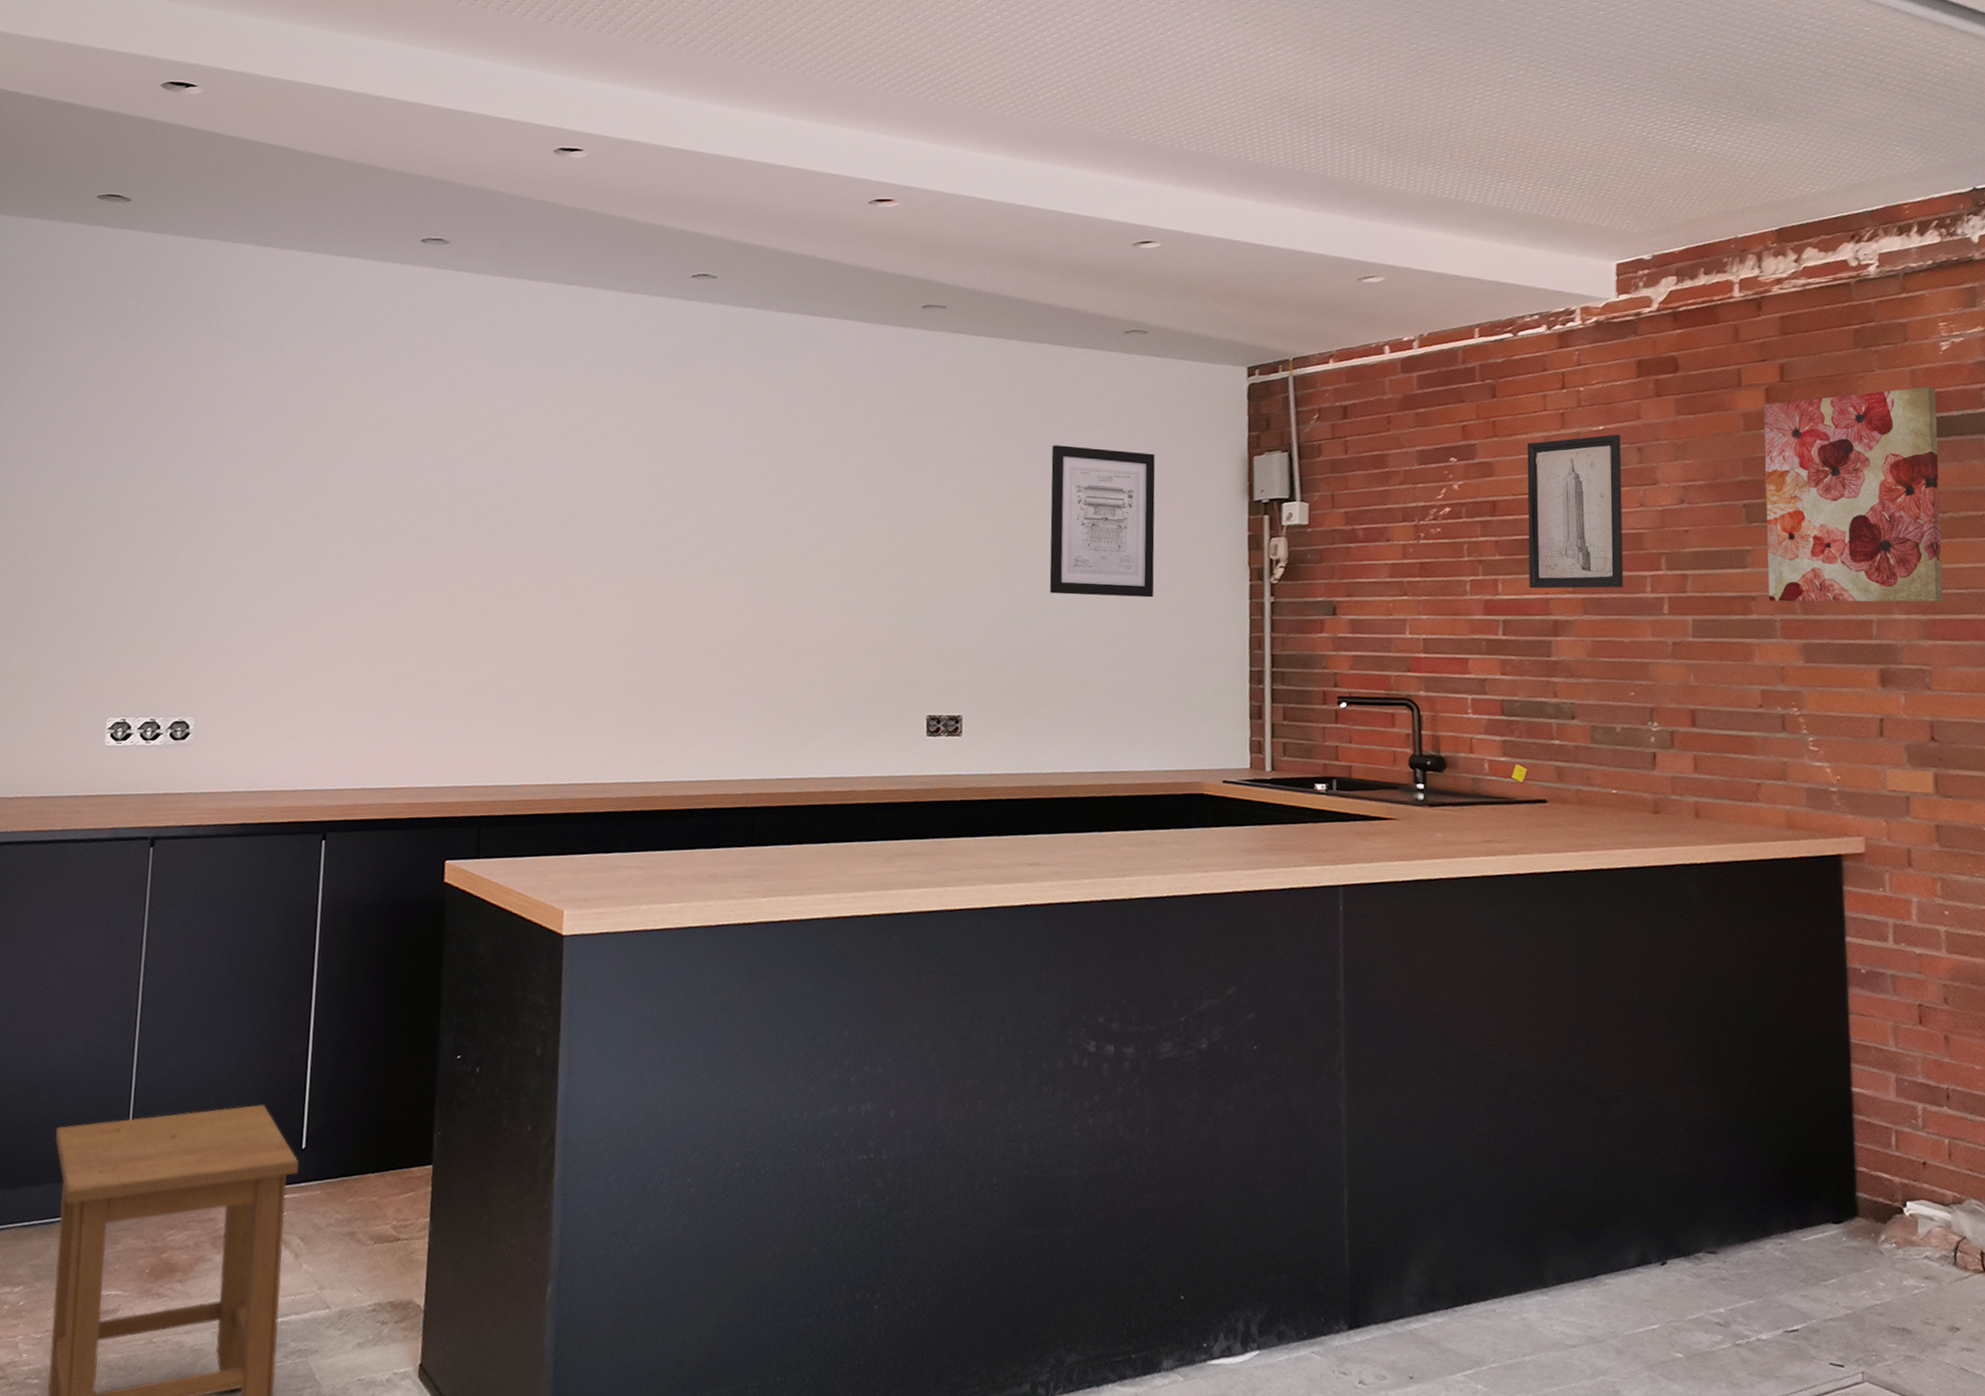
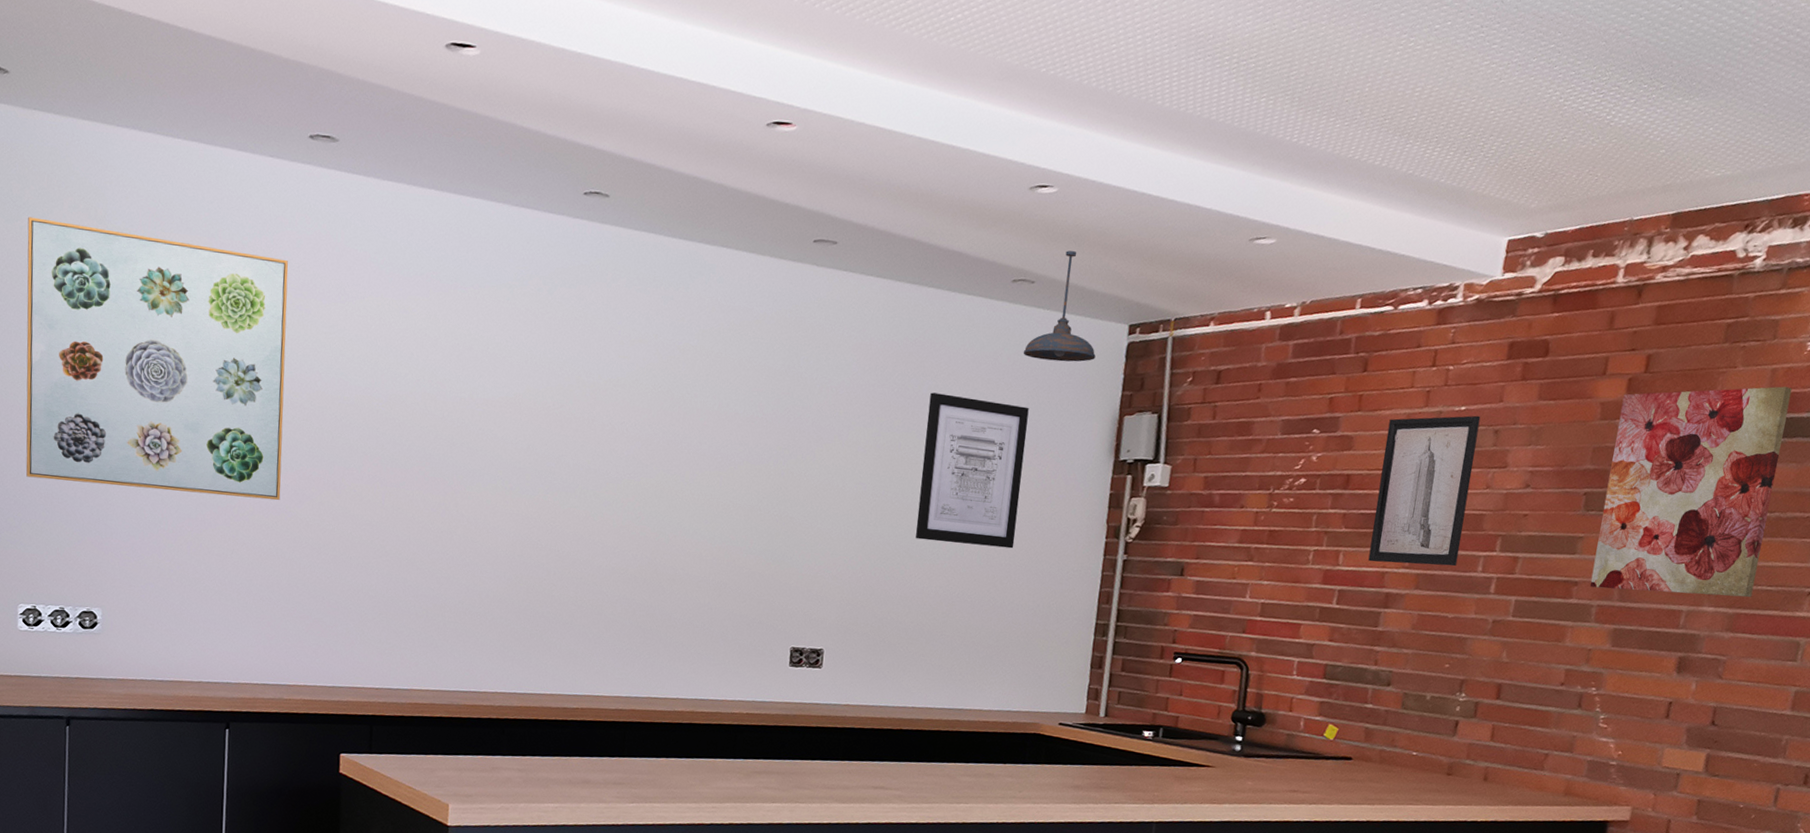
wall art: none [124,331,399,594] -> present [26,216,289,501]
pendant light: none [1143,300,1217,407] -> present [1023,250,1096,362]

